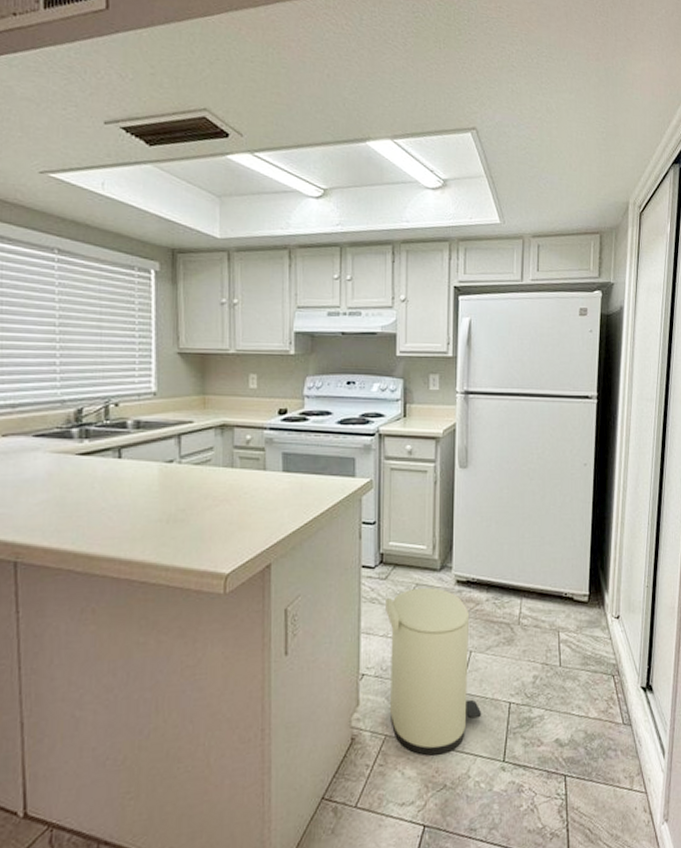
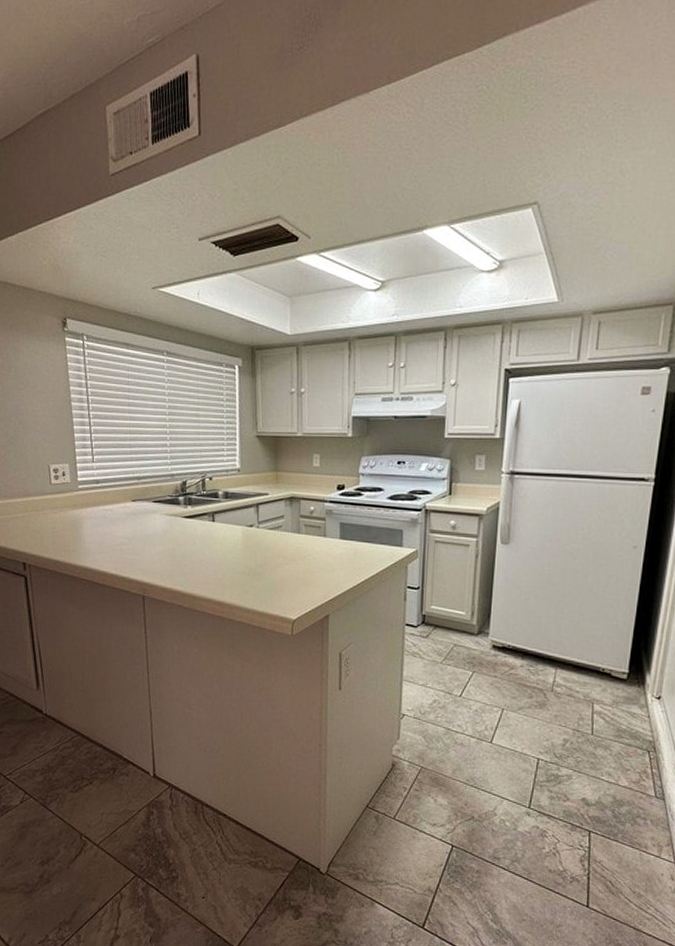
pedal bin: present [386,587,482,756] -> none [425,648,511,792]

